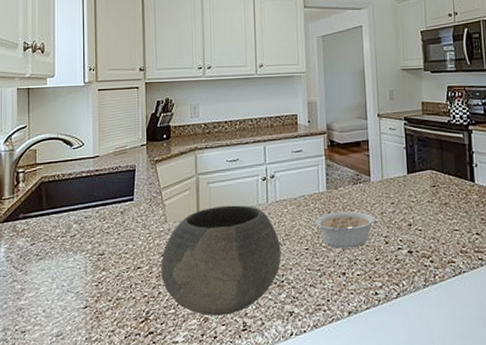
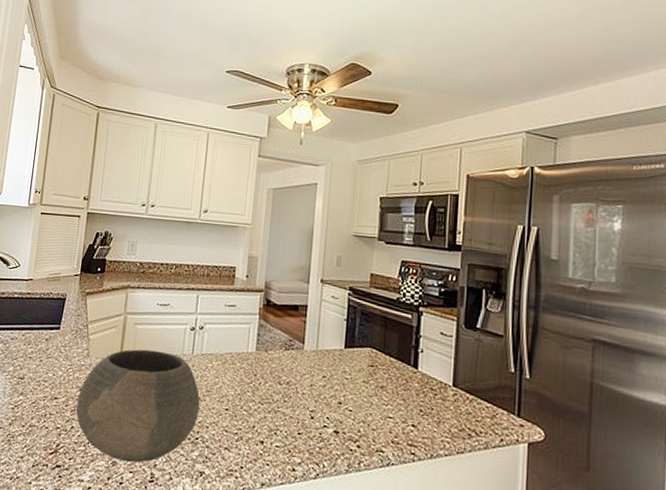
legume: present [315,211,383,249] -> none [239,375,311,417]

